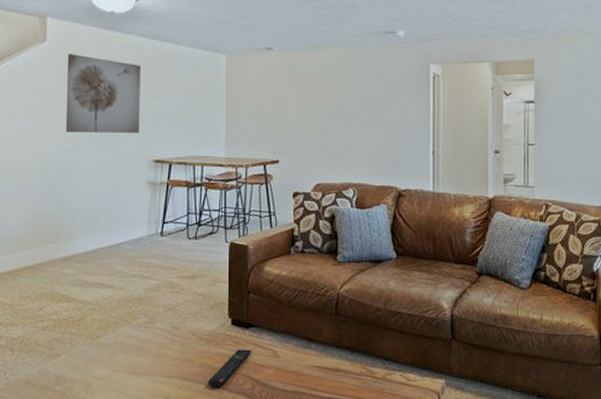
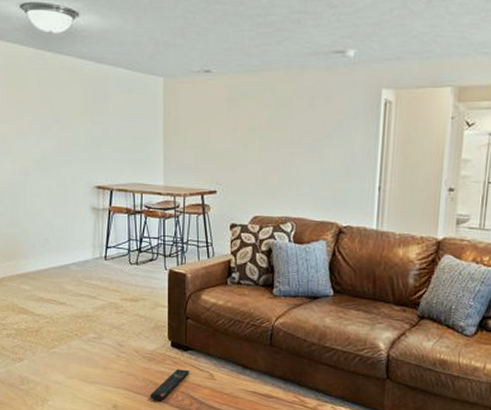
wall art: present [65,54,141,134] -> none [11,76,81,160]

